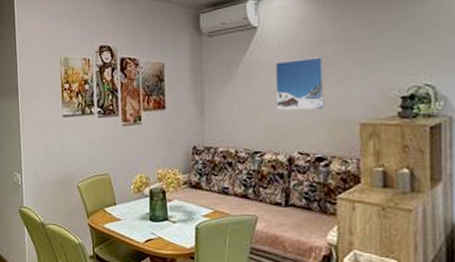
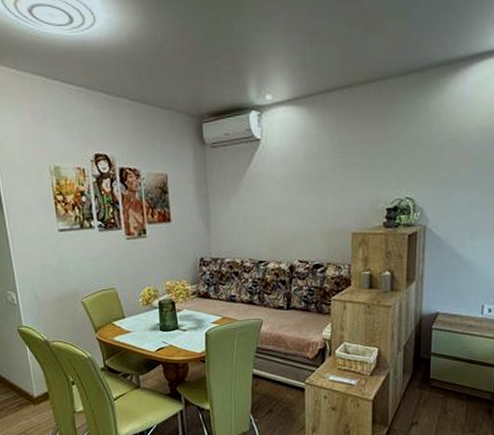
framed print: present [275,57,326,111] -> none [277,171,323,222]

